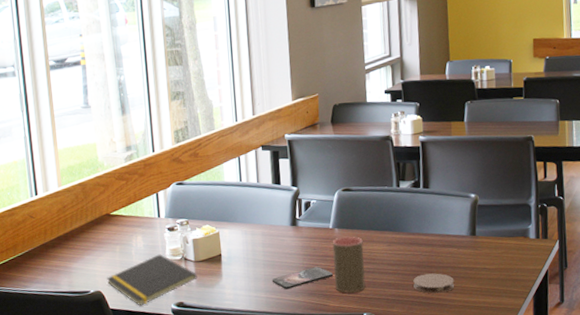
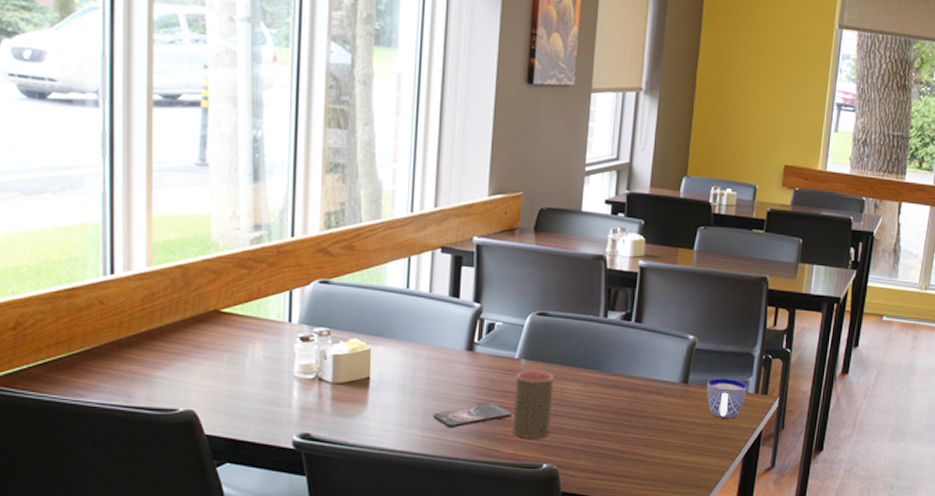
notepad: present [106,254,197,306] -> none [204,370,334,434]
coaster: present [412,273,455,294] -> none [606,423,656,447]
cup: none [492,227,529,263] -> present [706,378,747,419]

